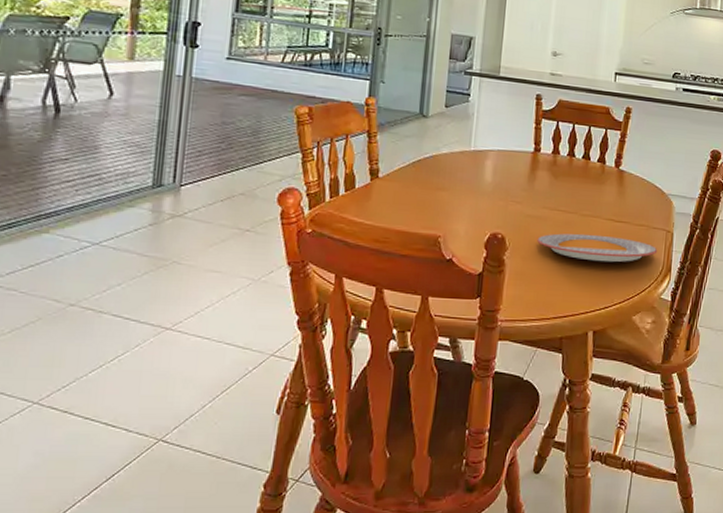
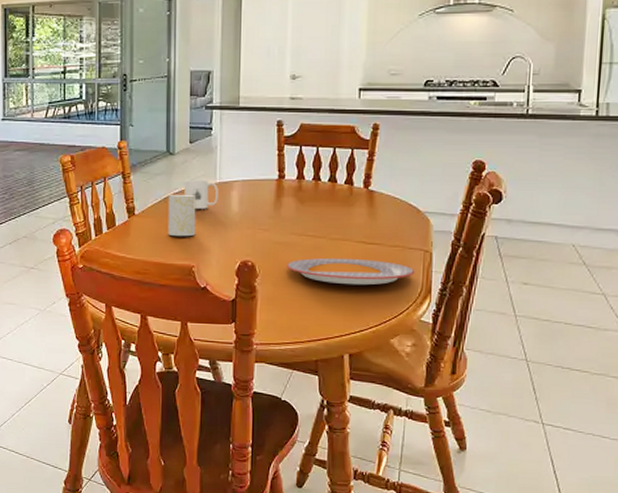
cup: none [414,159,449,205] -> present [168,195,197,237]
mug: none [435,144,472,177] -> present [184,179,218,209]

